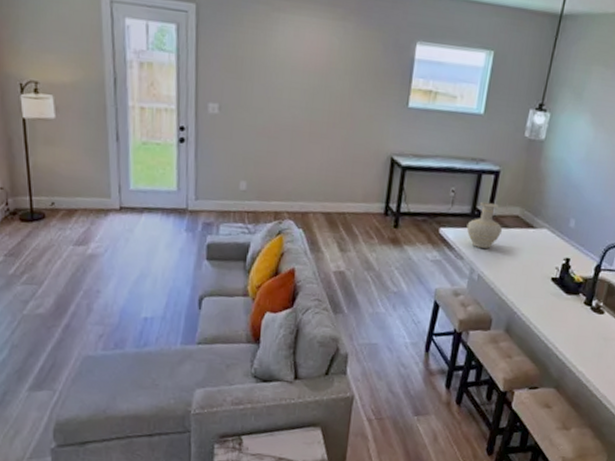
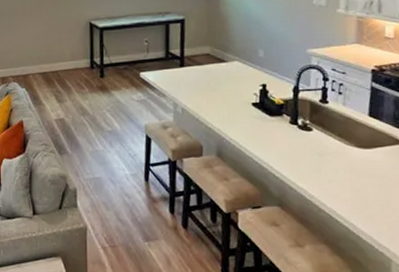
vase: present [466,201,502,249] -> none [163,46,196,85]

